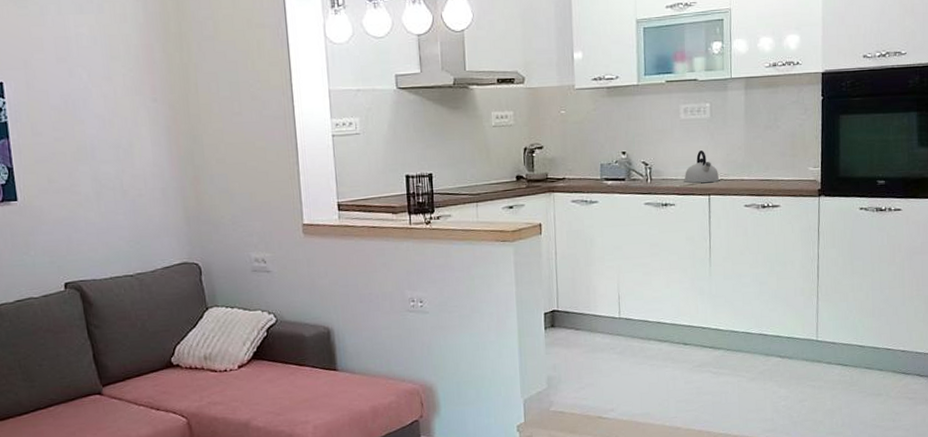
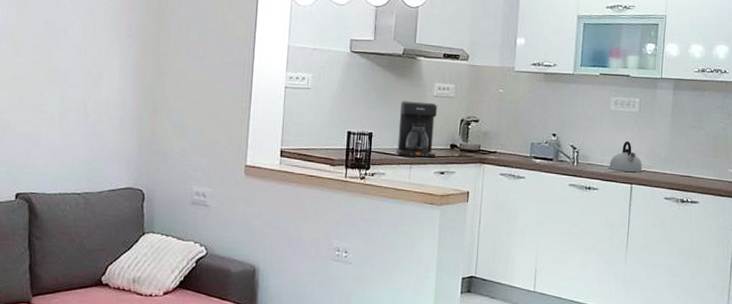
coffee maker: none [458,133,502,195] -> present [396,101,437,159]

